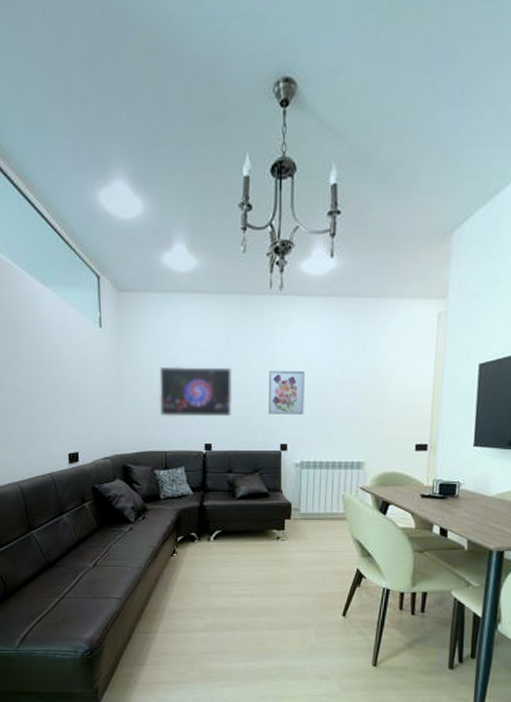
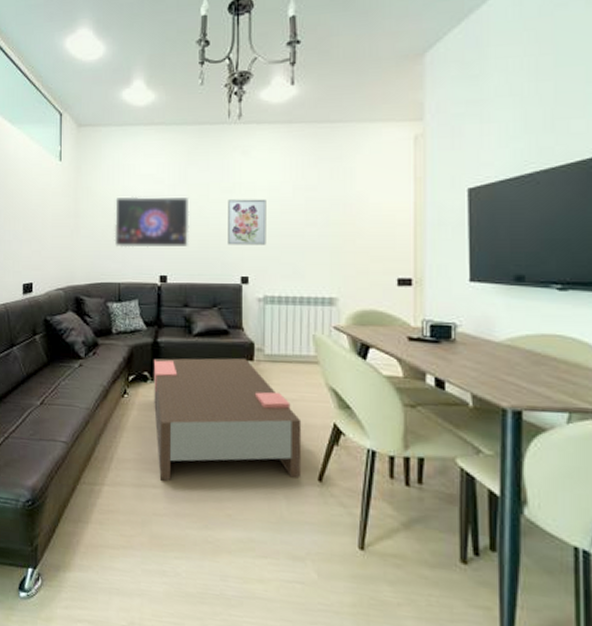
coffee table: none [200,517,330,625] -> present [153,358,302,481]

